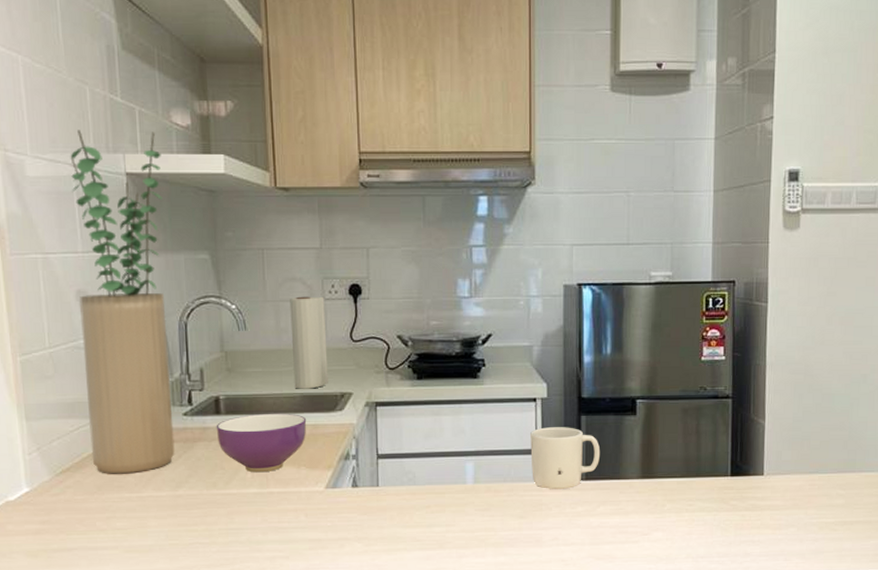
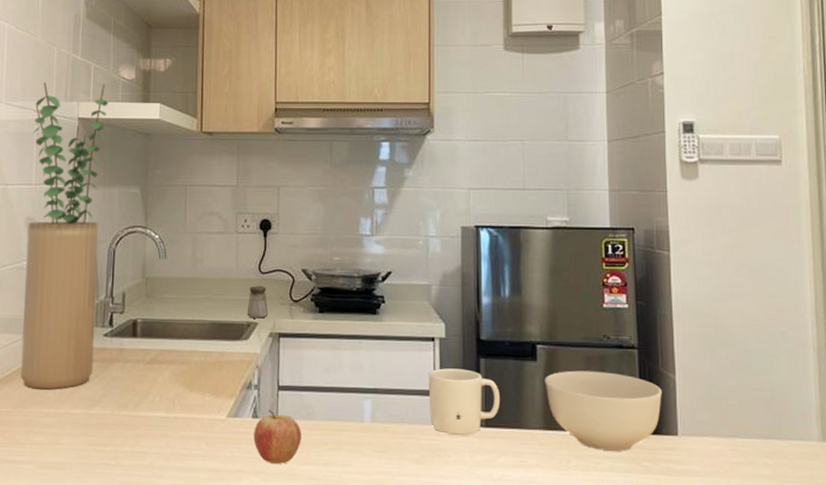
bowl: present [216,413,307,473] -> none [131,338,214,397]
paper towel roll: present [290,296,328,389] -> none [205,229,237,317]
salt shaker: none [340,354,362,389] -> present [247,285,268,319]
fruit: none [354,478,404,529] -> present [253,409,302,464]
bowl: none [643,421,752,493] -> present [545,370,662,451]

